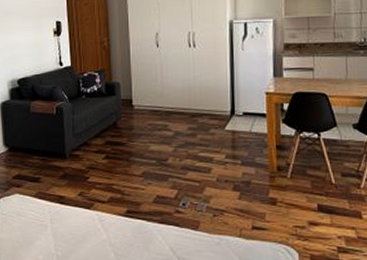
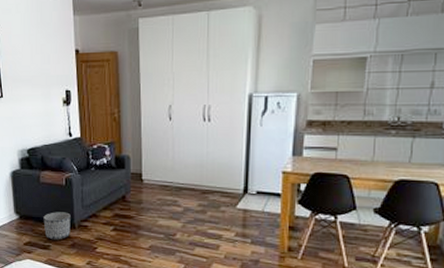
planter: none [33,142,62,172] -> present [43,212,71,240]

